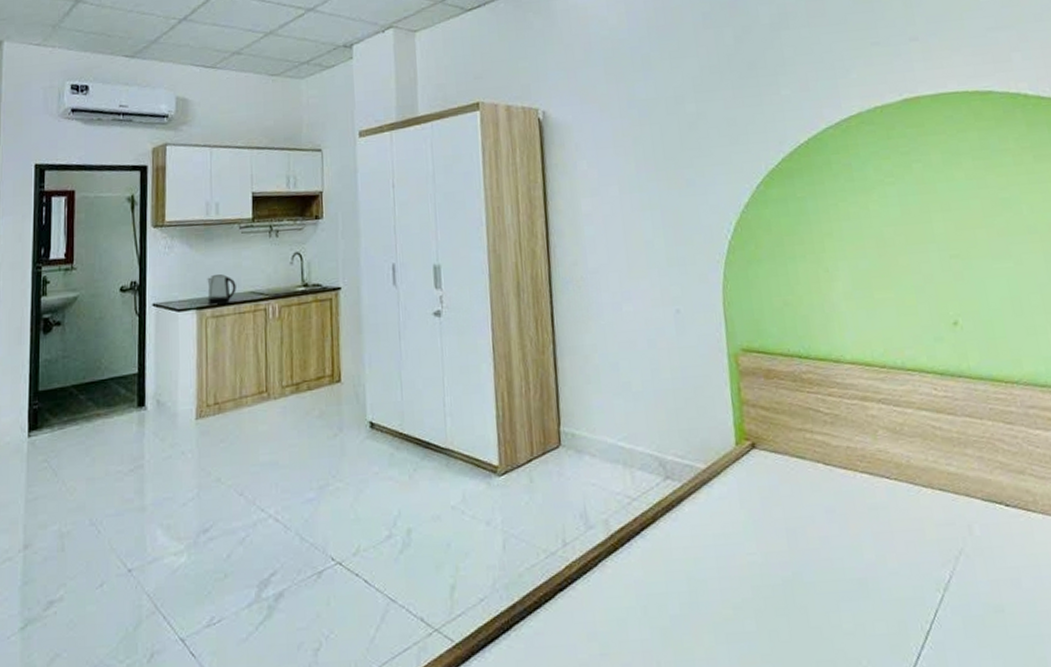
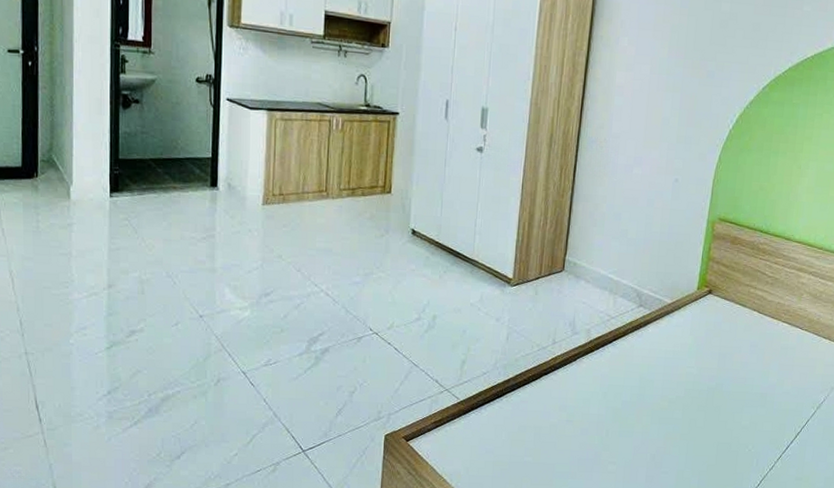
kettle: present [207,273,236,306] -> none [278,81,305,111]

